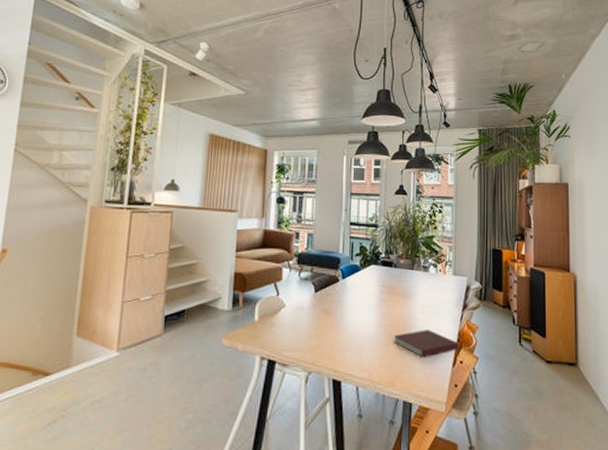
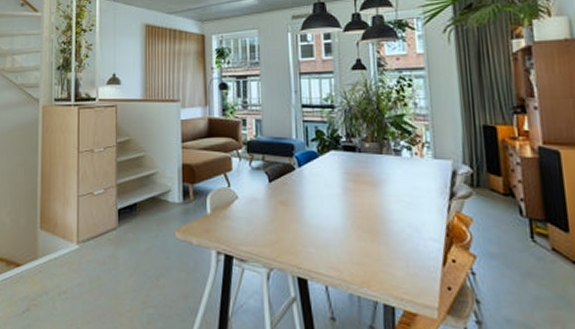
notebook: present [394,329,458,358] -> none [365,222,448,256]

